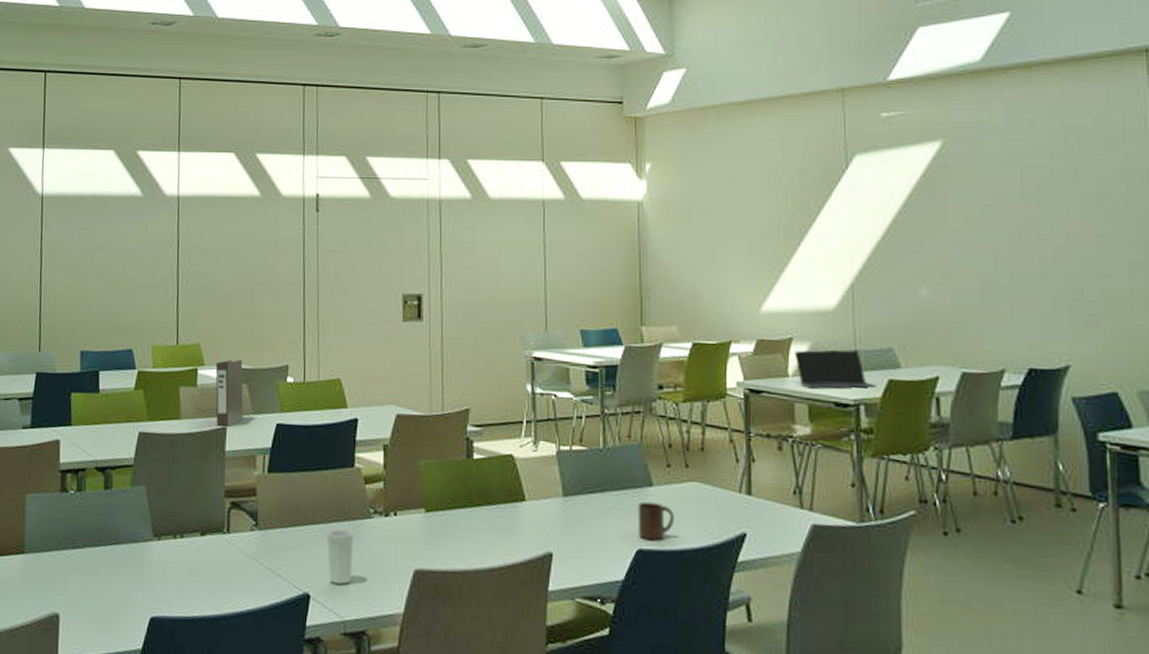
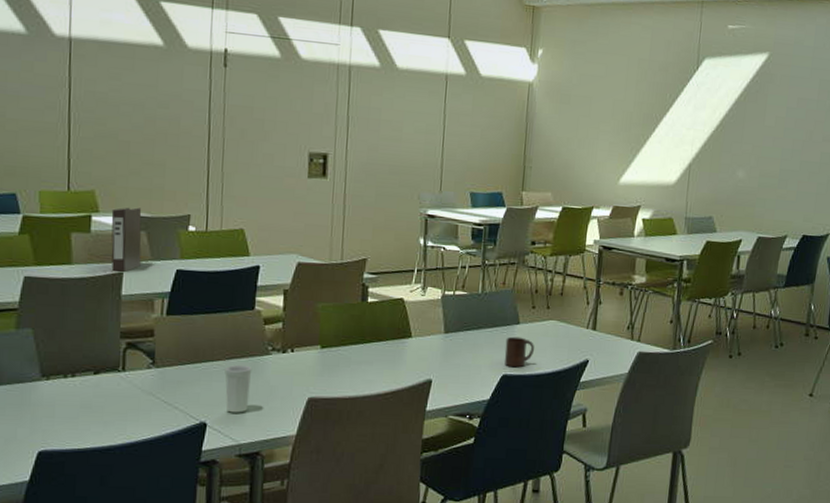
laptop: present [794,349,877,389] -> none [640,216,698,248]

